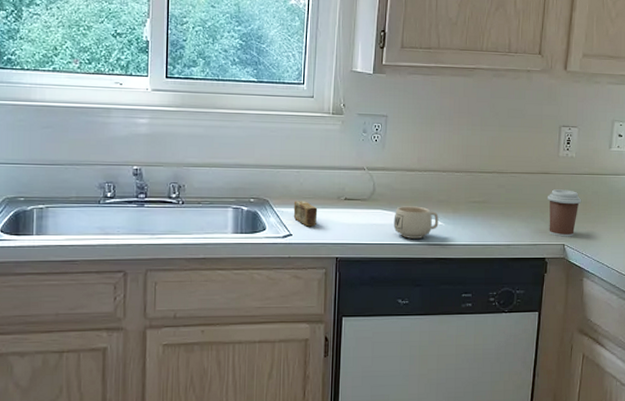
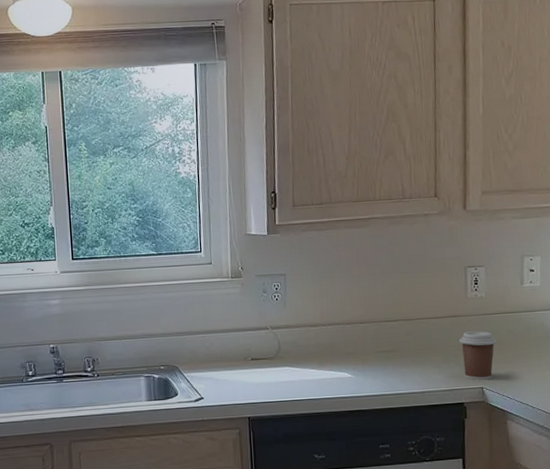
soap bar: present [293,201,318,227] -> none [202,364,227,389]
mug: present [393,206,439,239] -> none [302,360,348,393]

